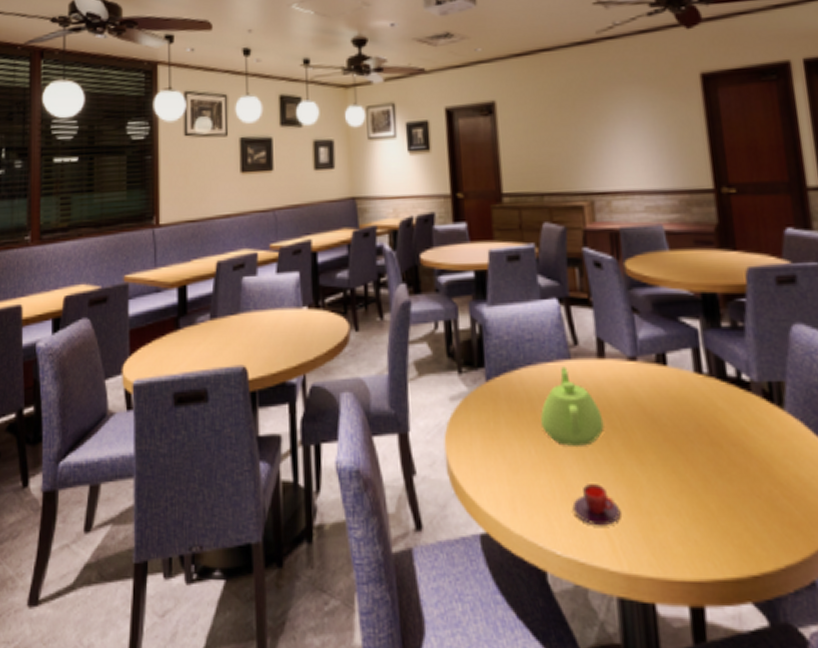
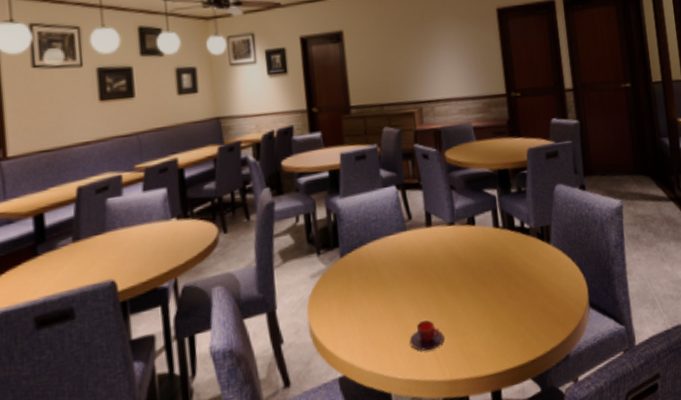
teapot: present [540,366,604,446] -> none [384,237,432,297]

